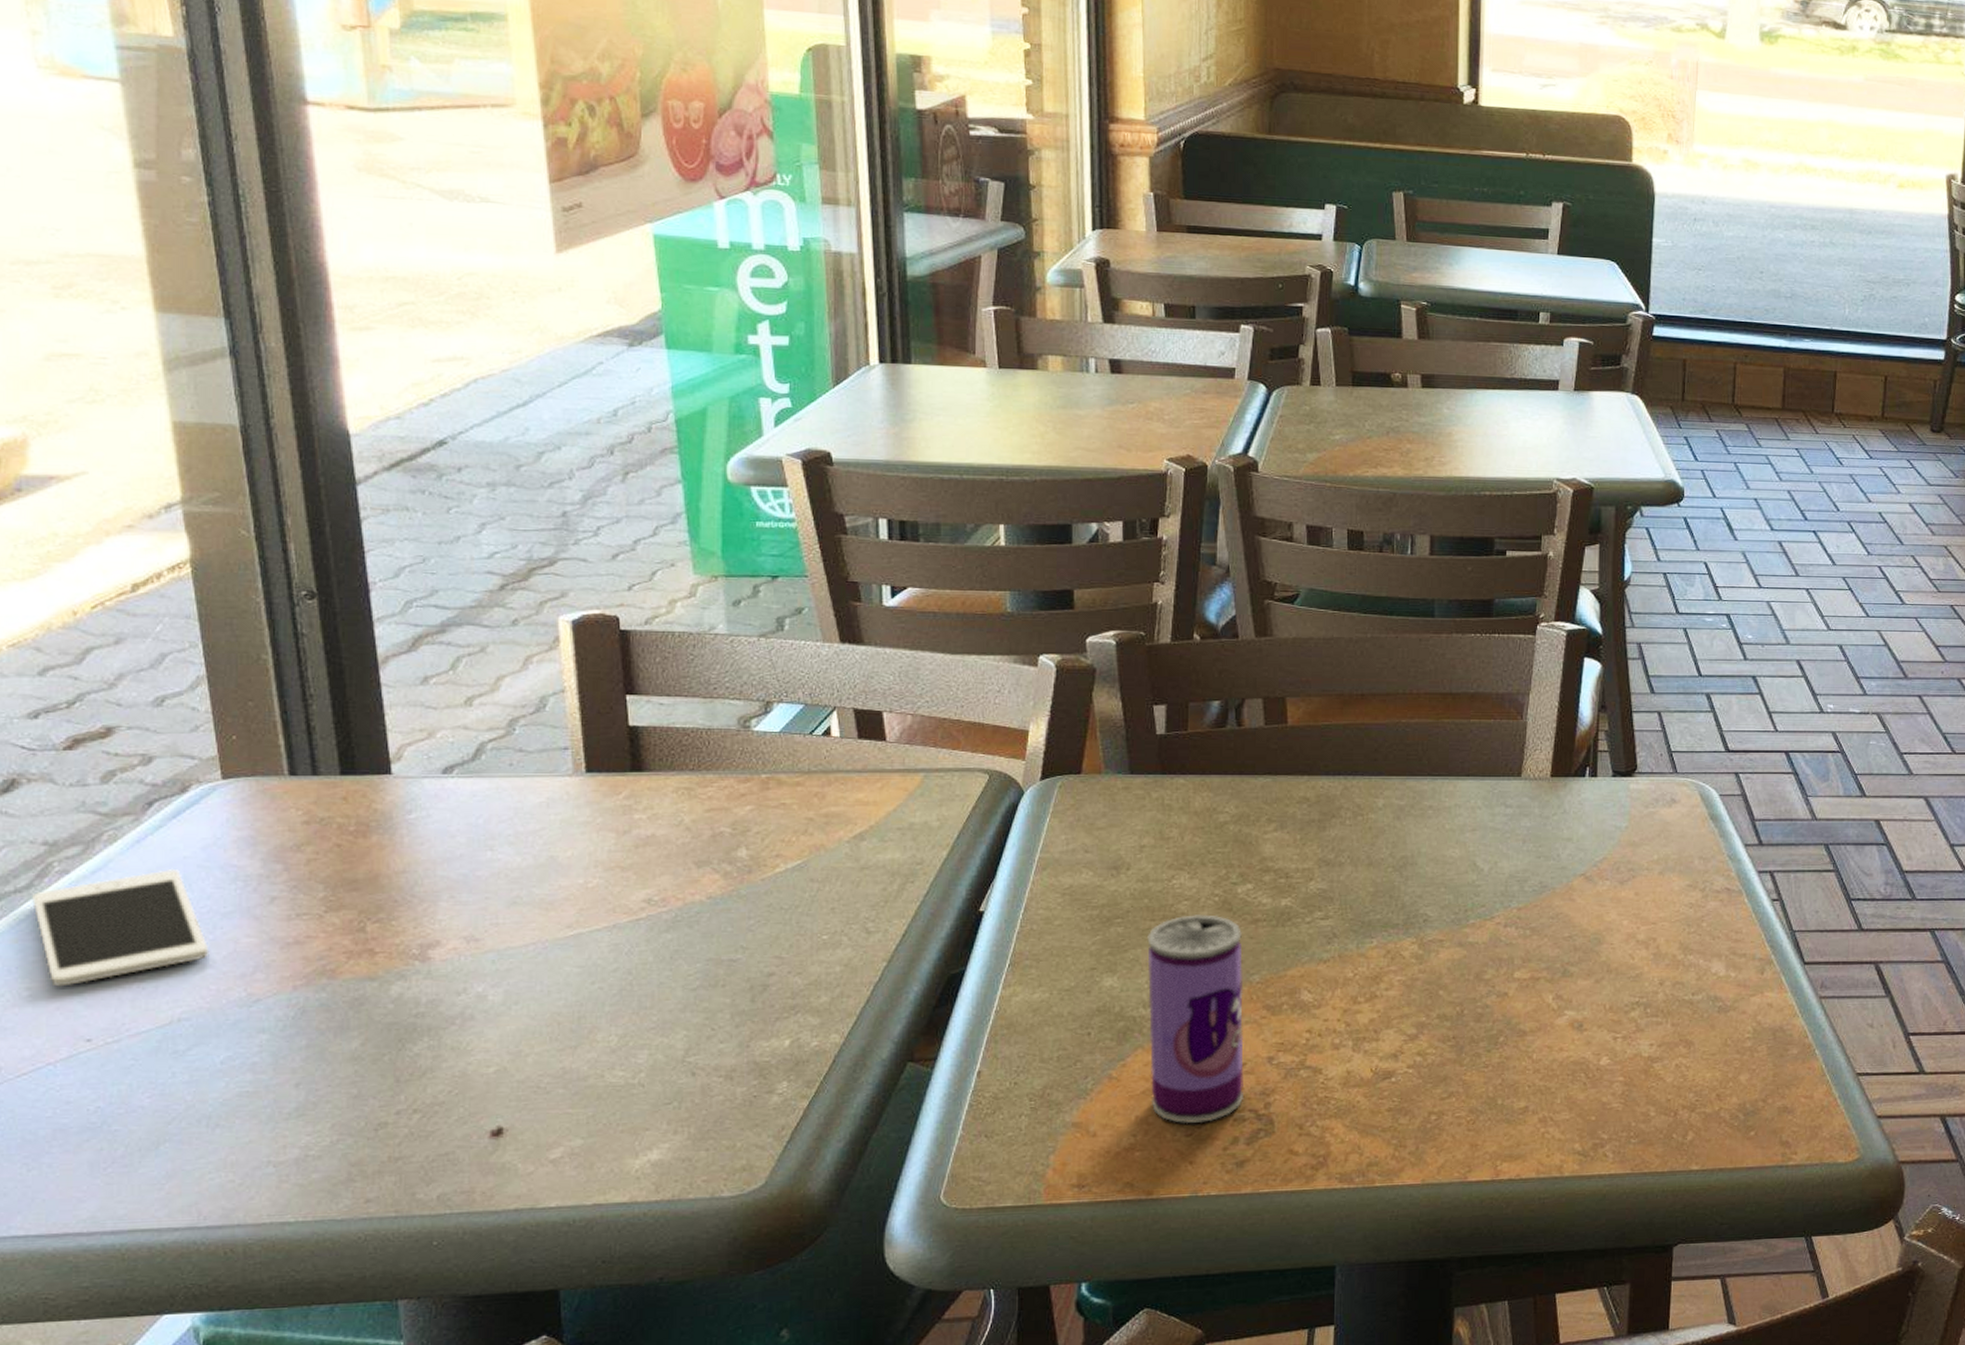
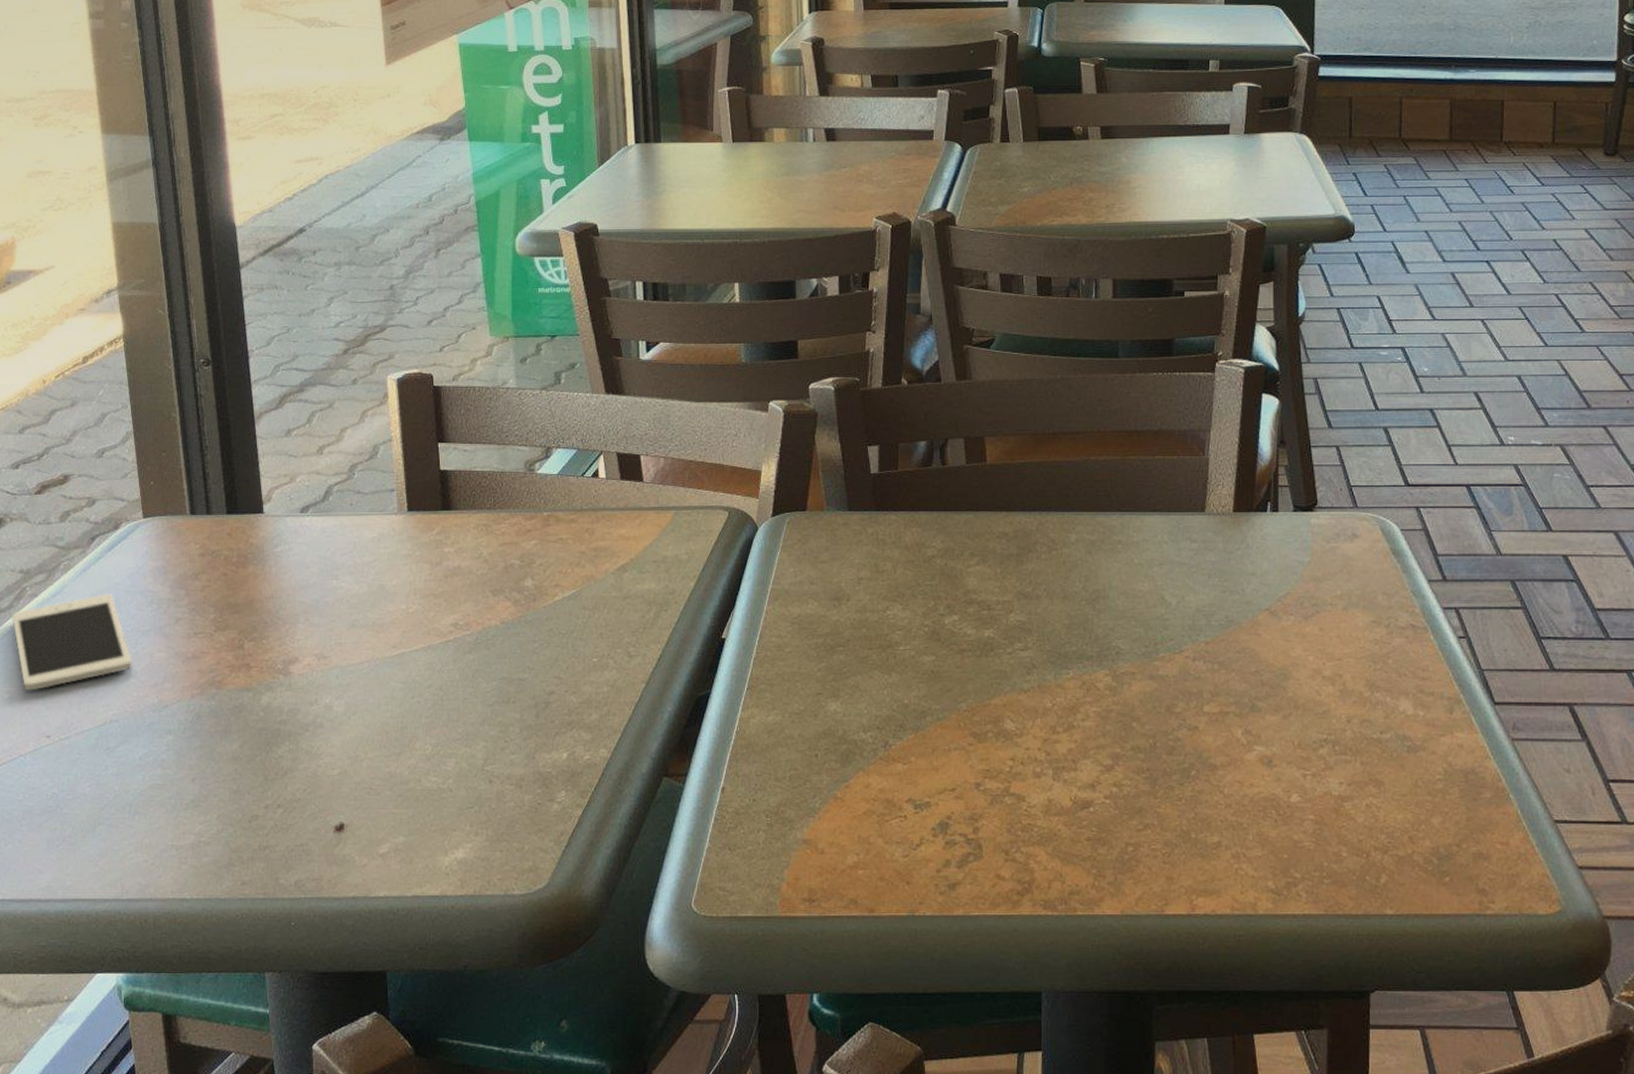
beverage can: present [1147,914,1244,1124] -> none [866,644,954,845]

